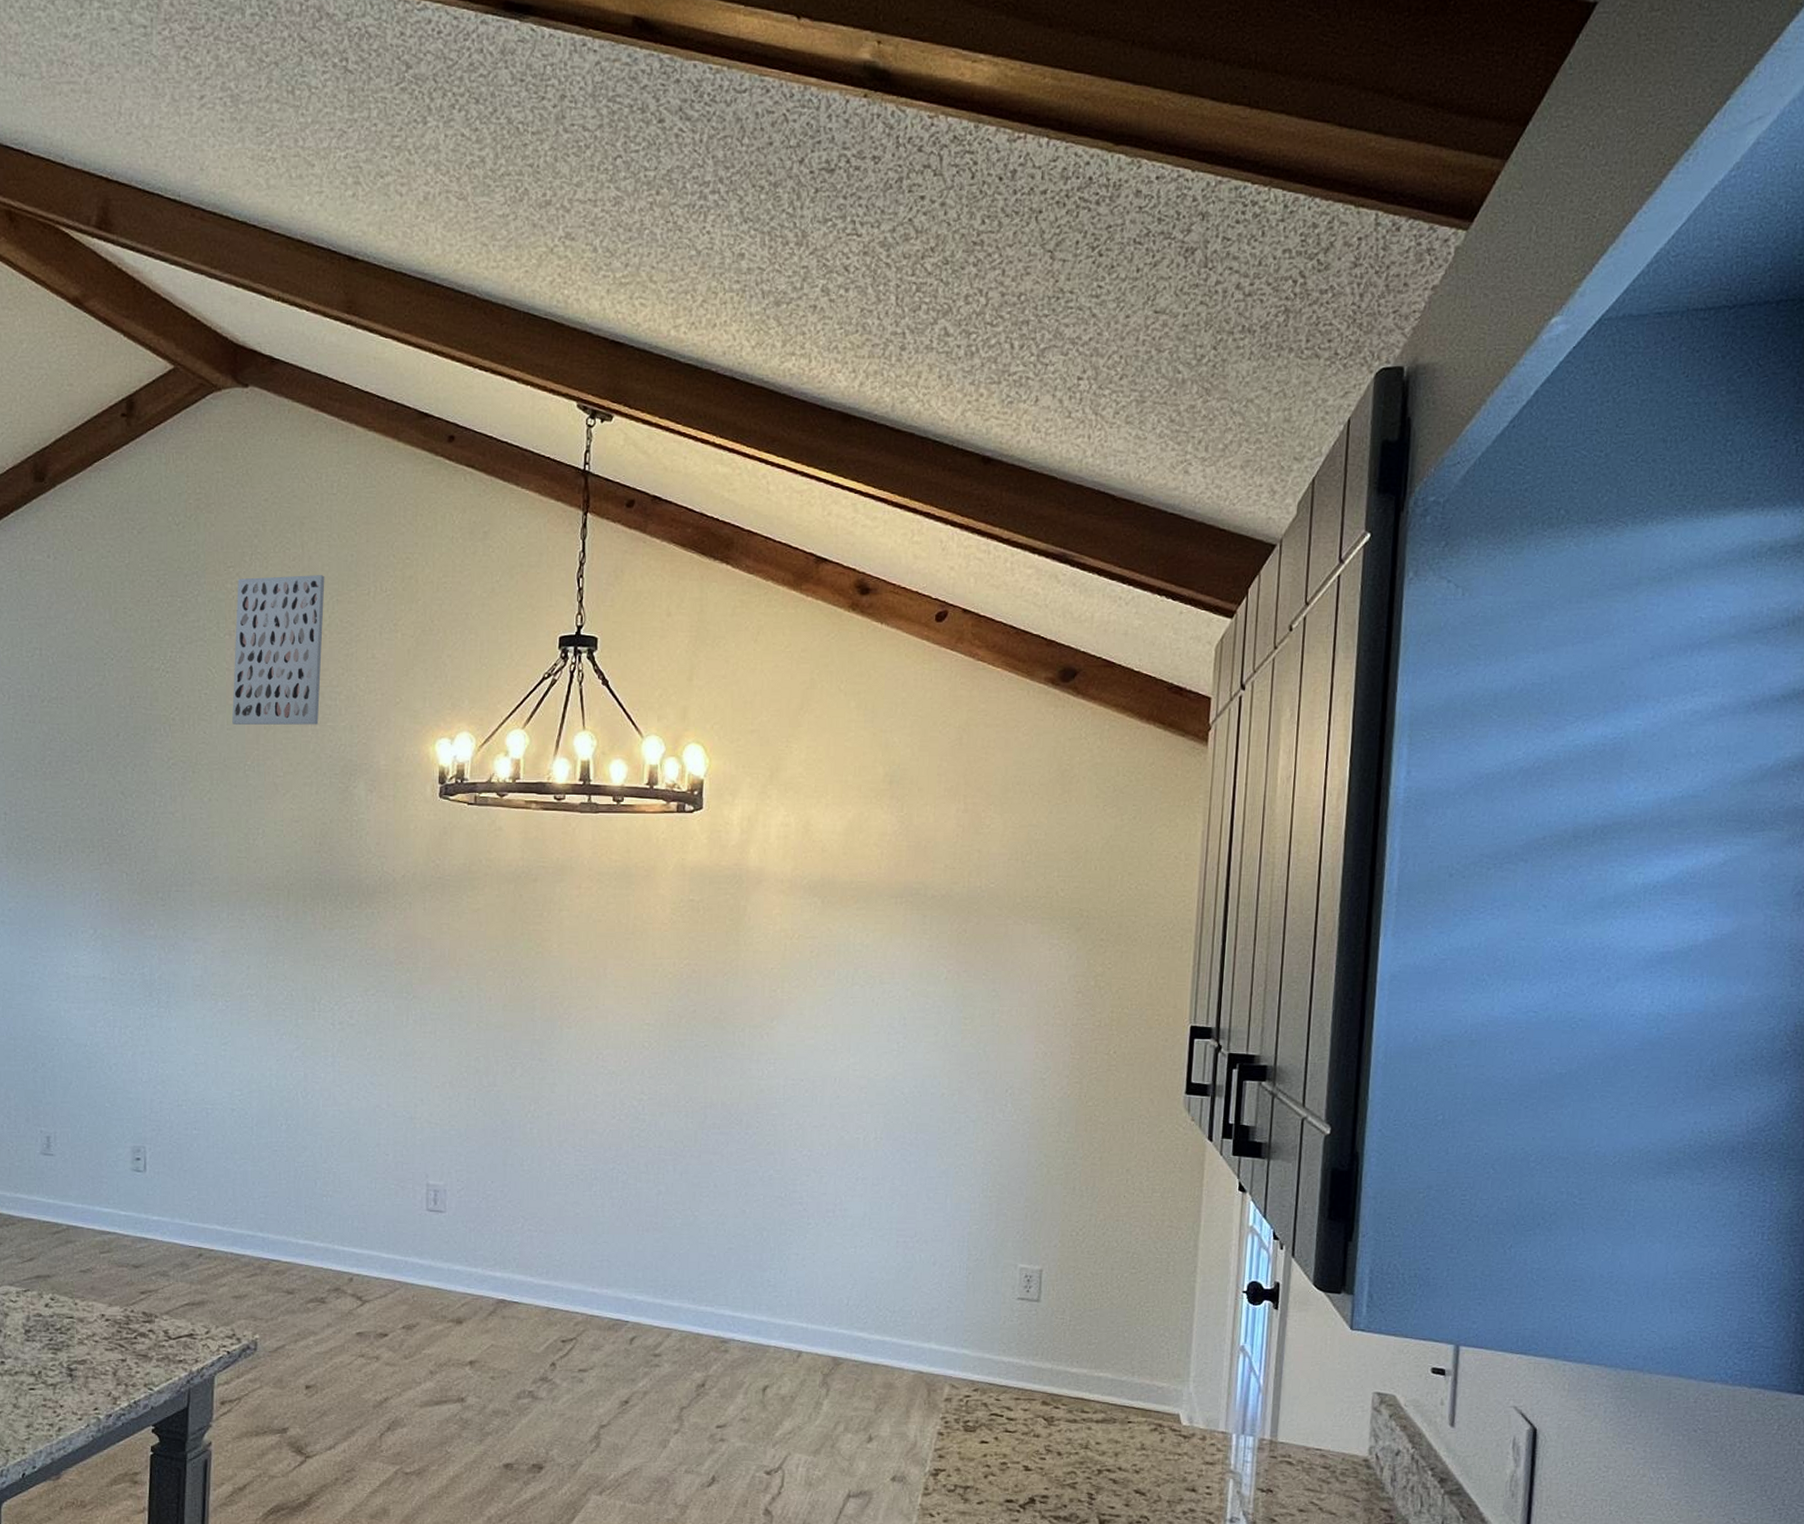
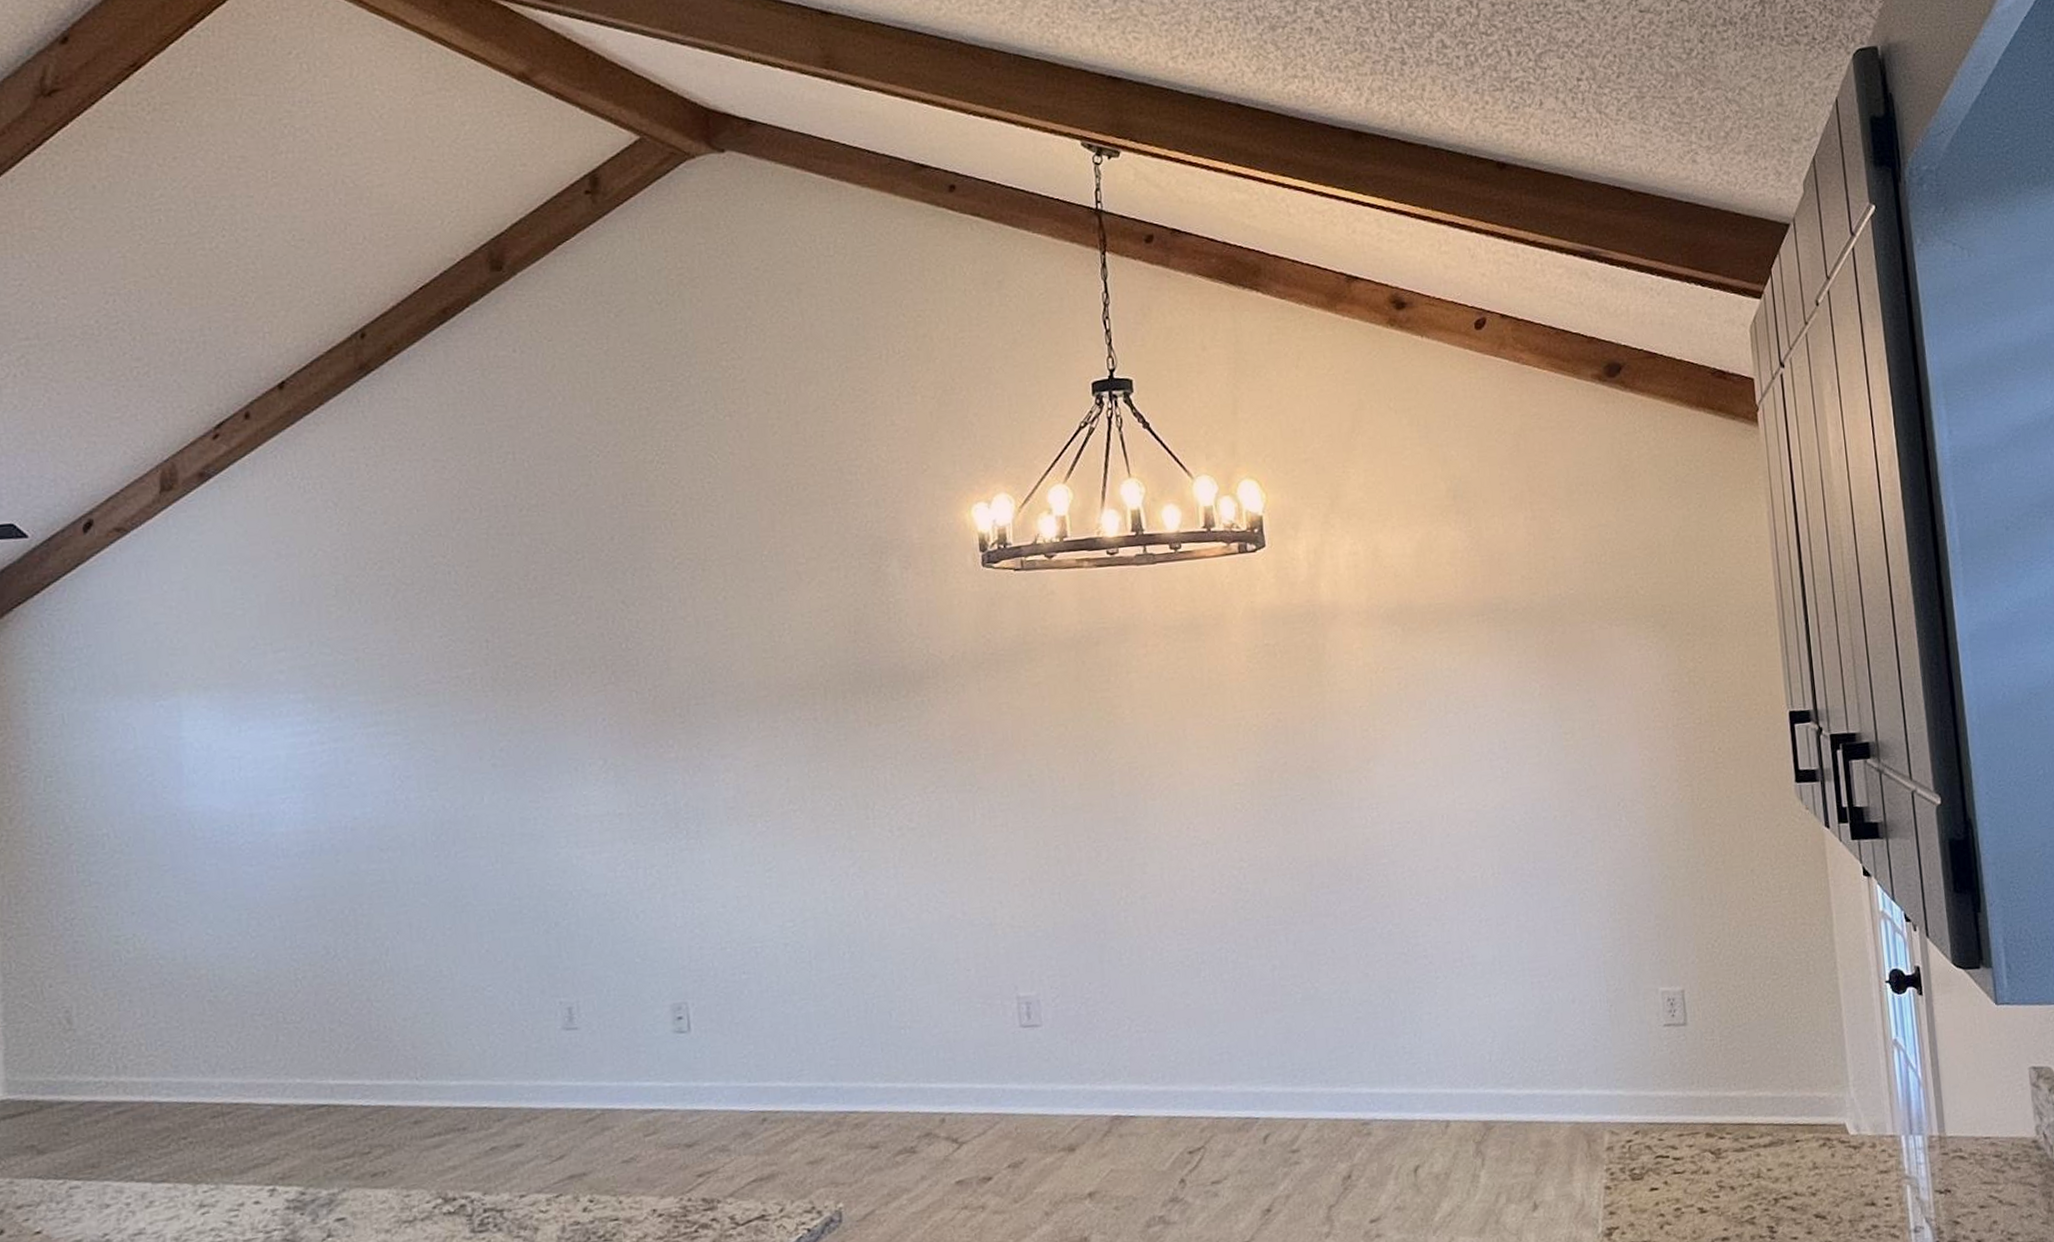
wall art: present [232,575,325,725] -> none [733,342,840,513]

